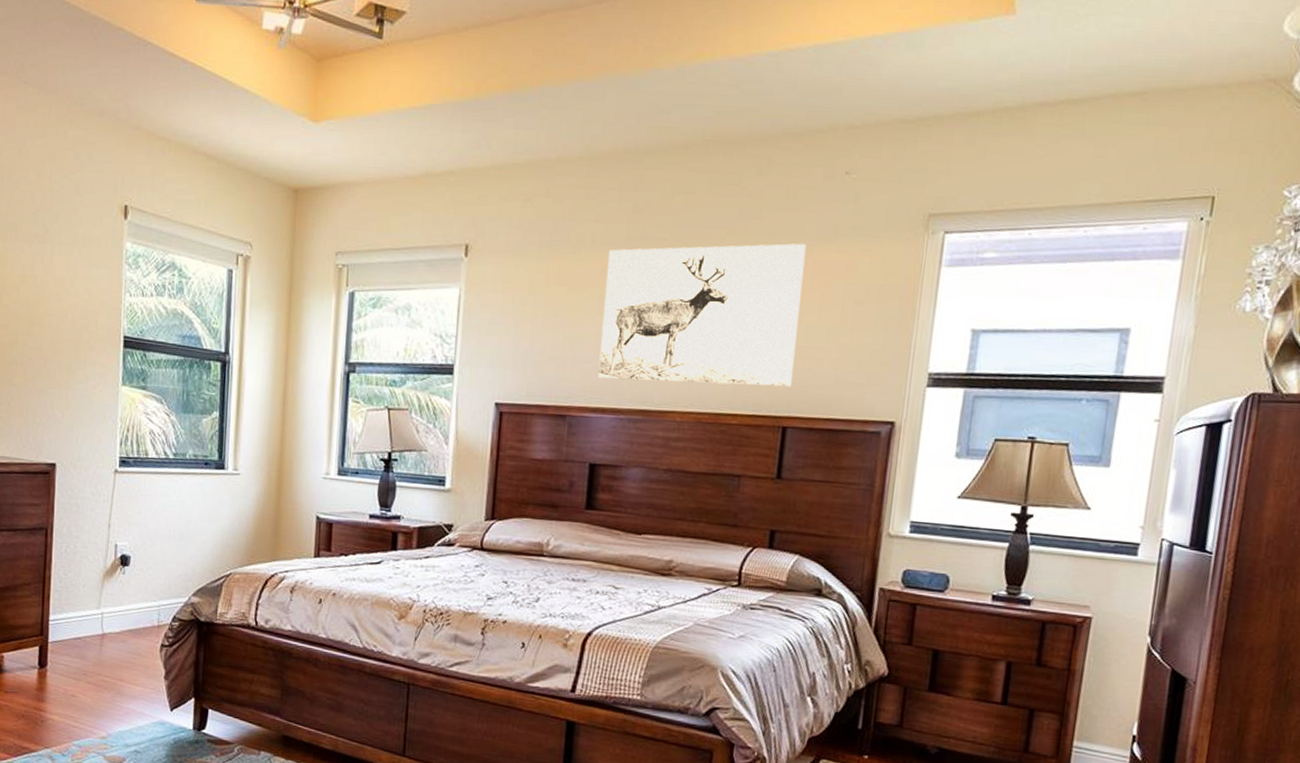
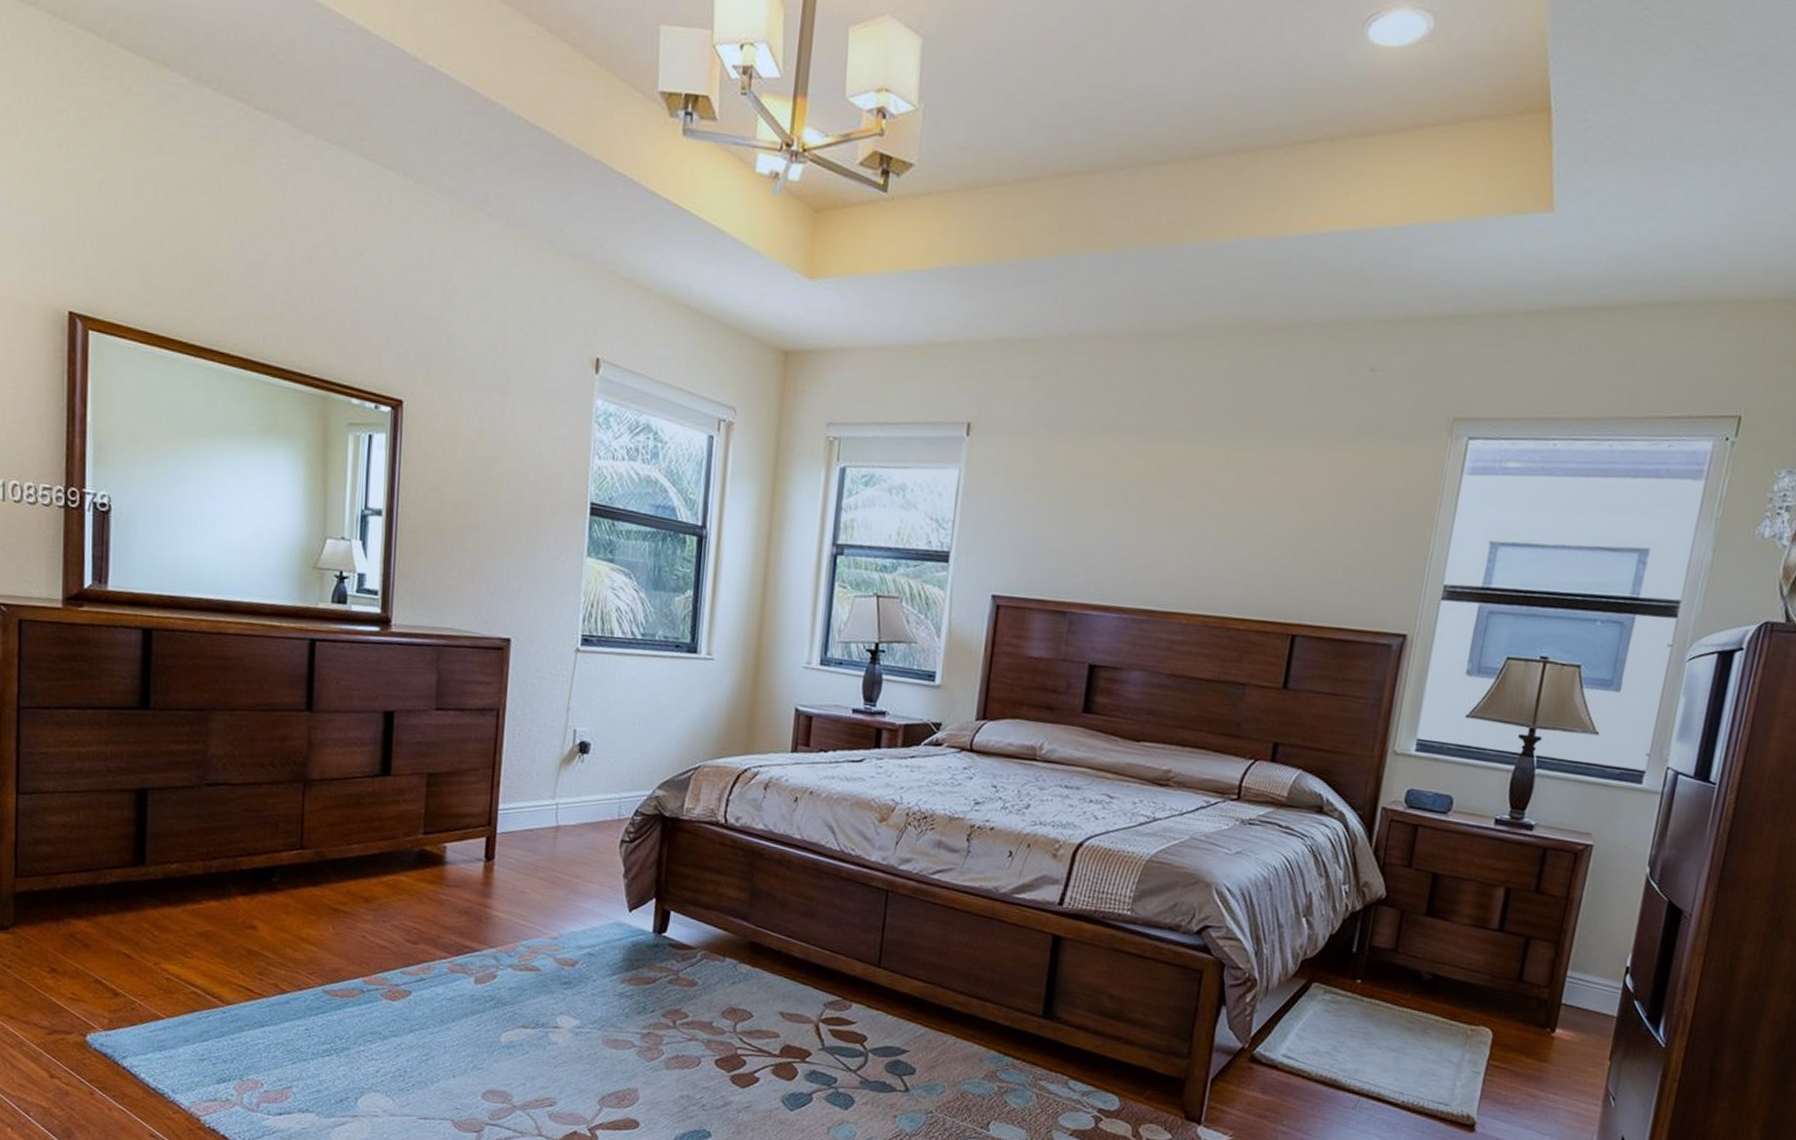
wall art: present [598,243,806,387] -> none [1102,436,1326,593]

